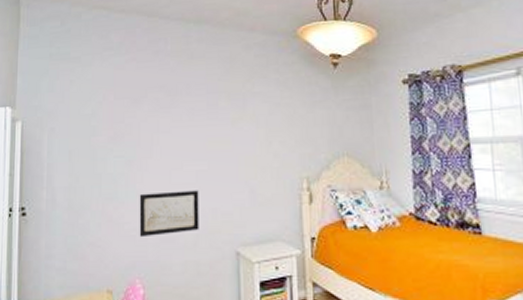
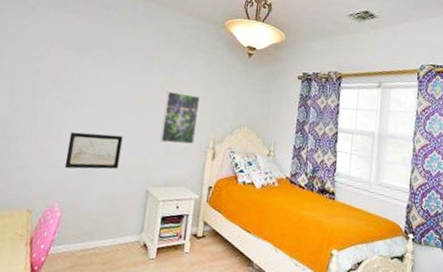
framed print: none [240,126,284,191] -> present [160,90,200,144]

